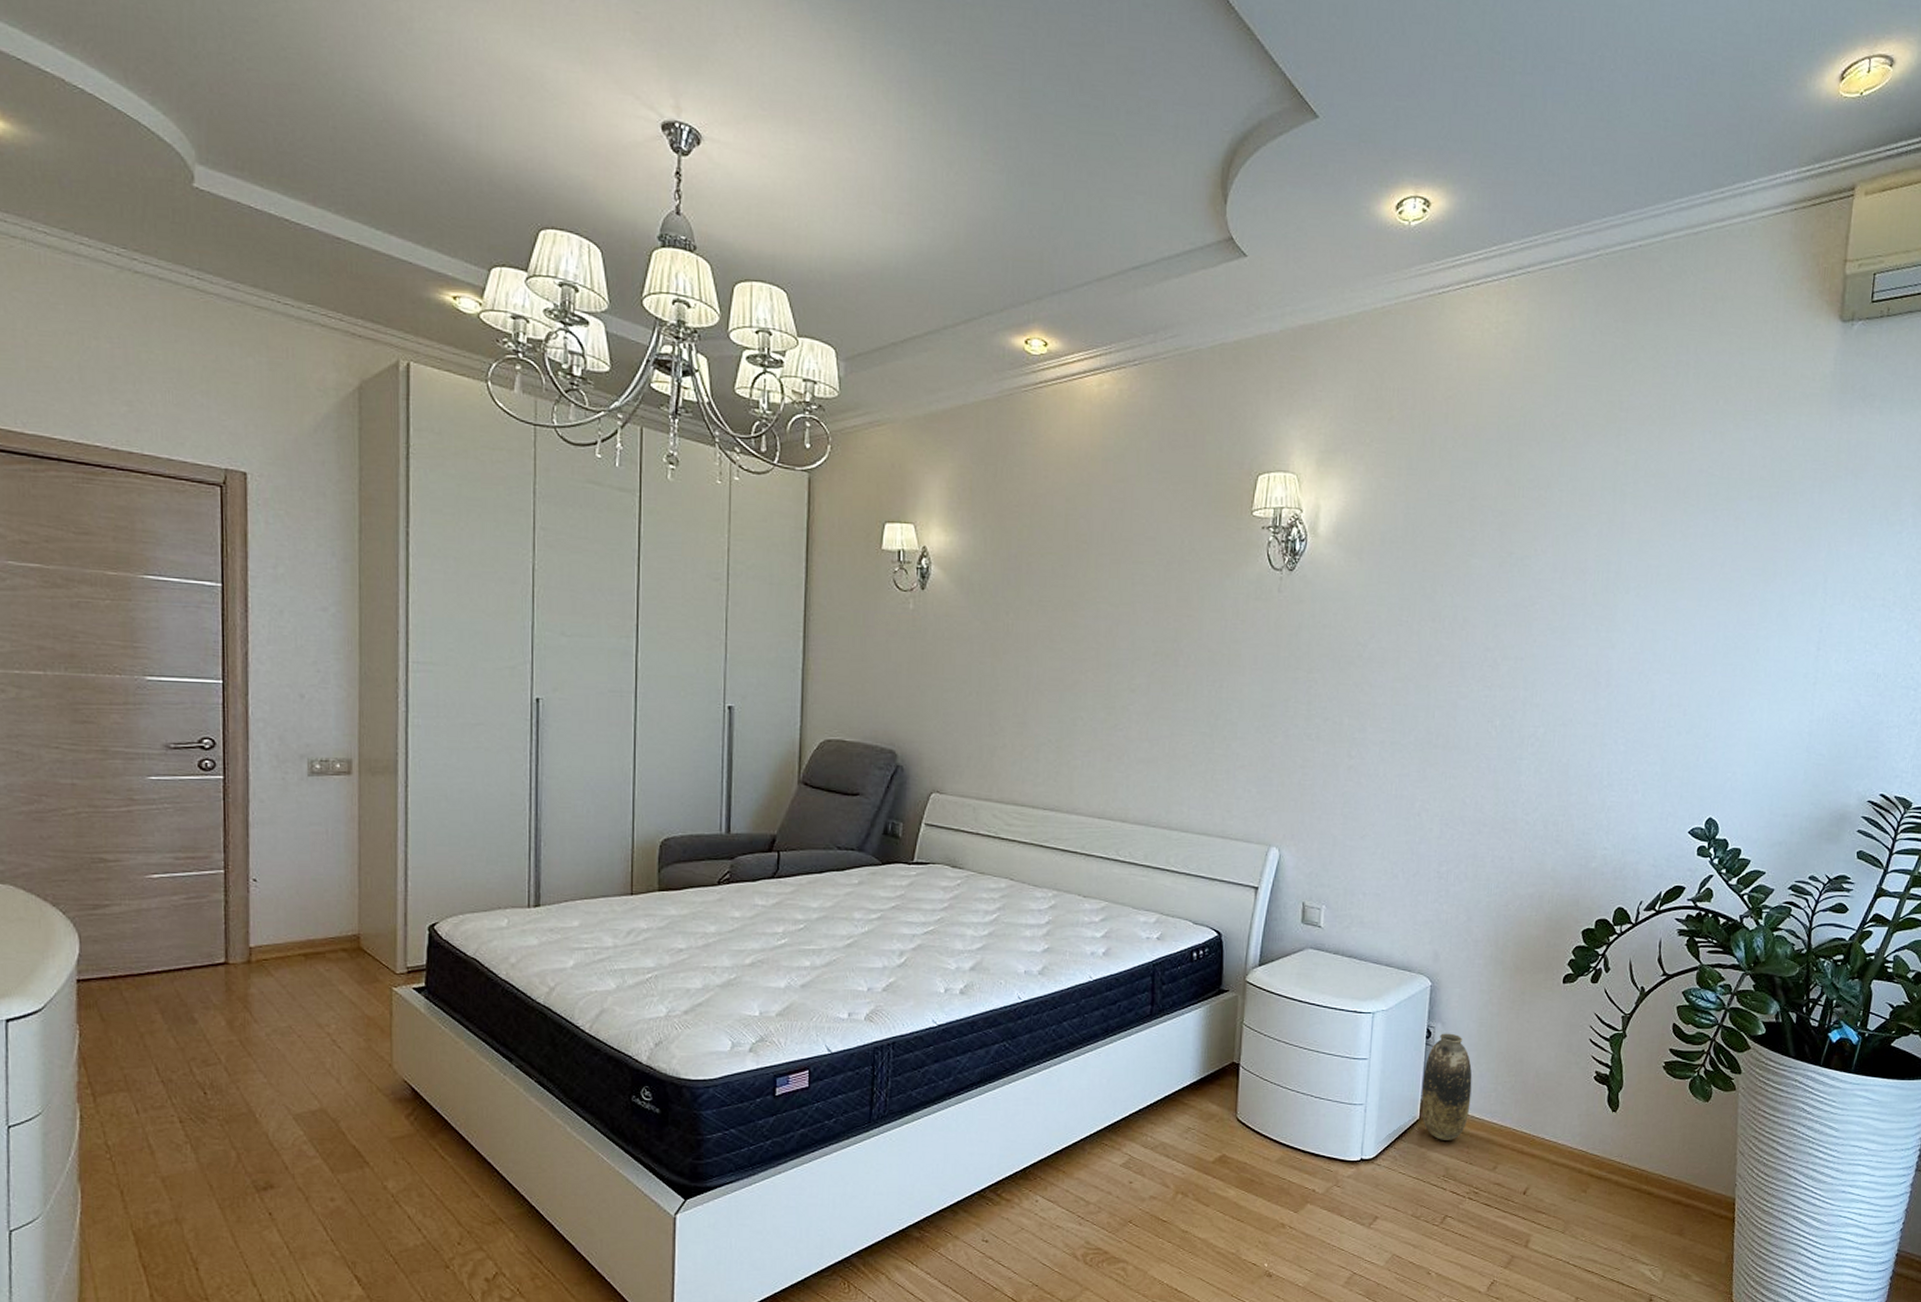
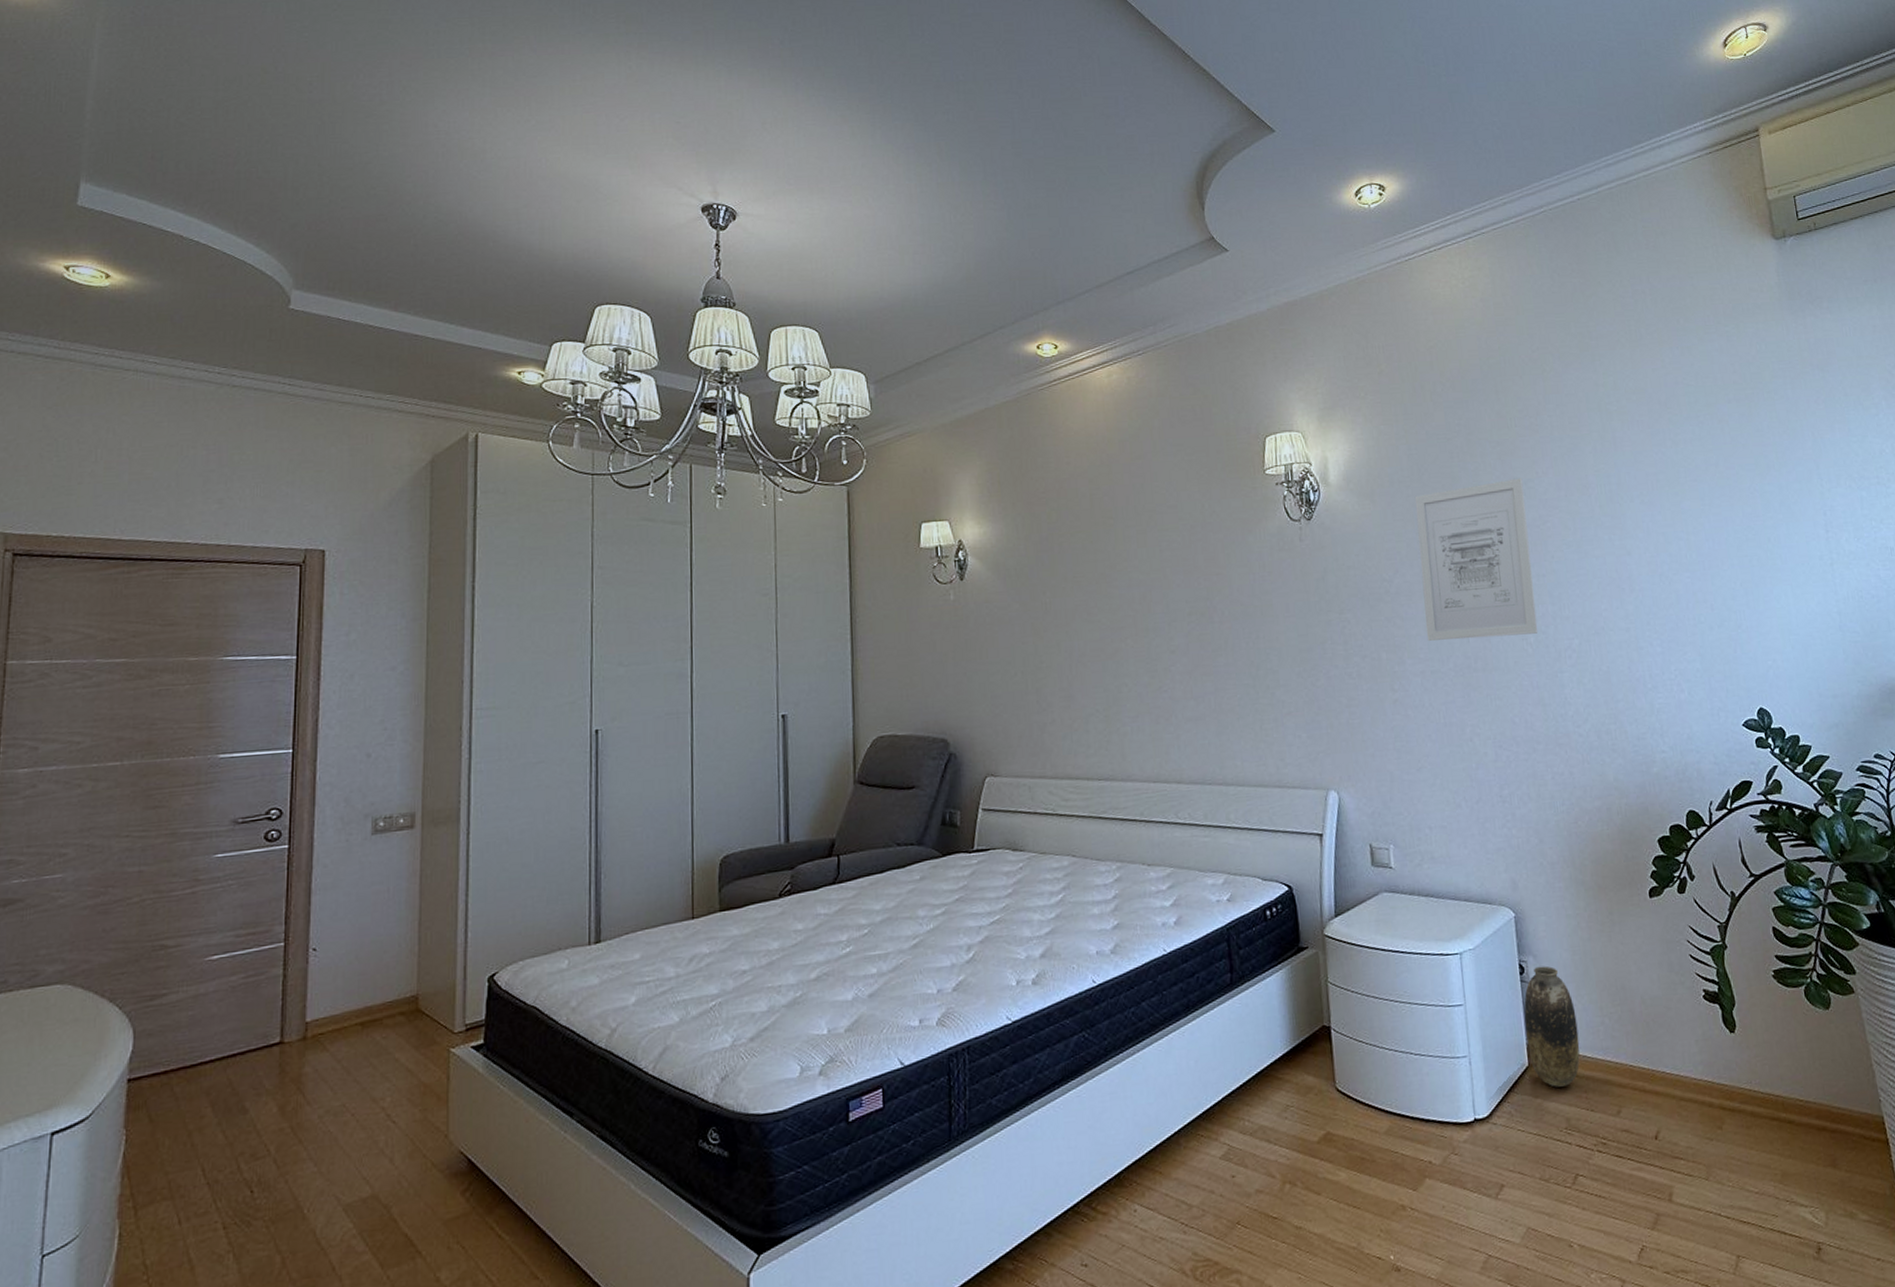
wall art: none [1392,553,1520,717] -> present [1414,478,1539,641]

